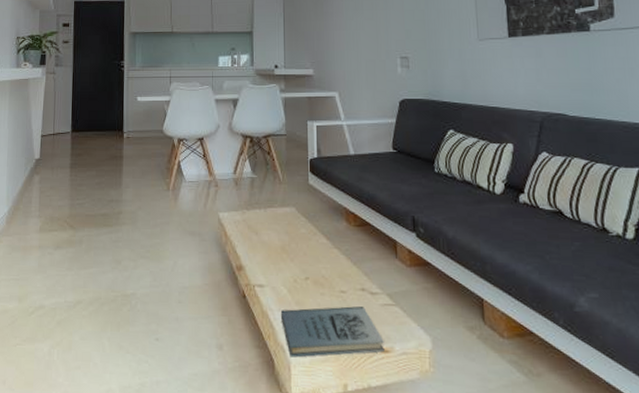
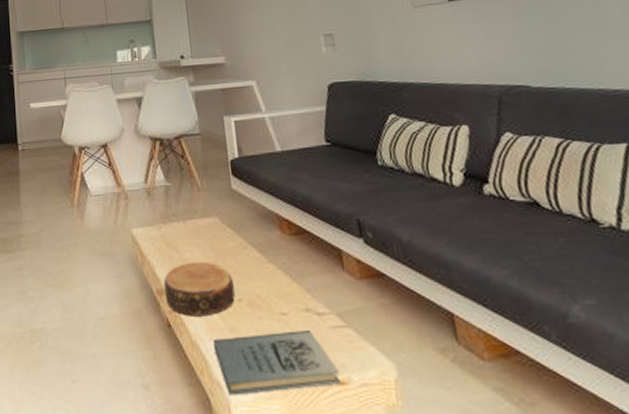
bowl: none [243,244,303,291] -> present [164,261,235,317]

